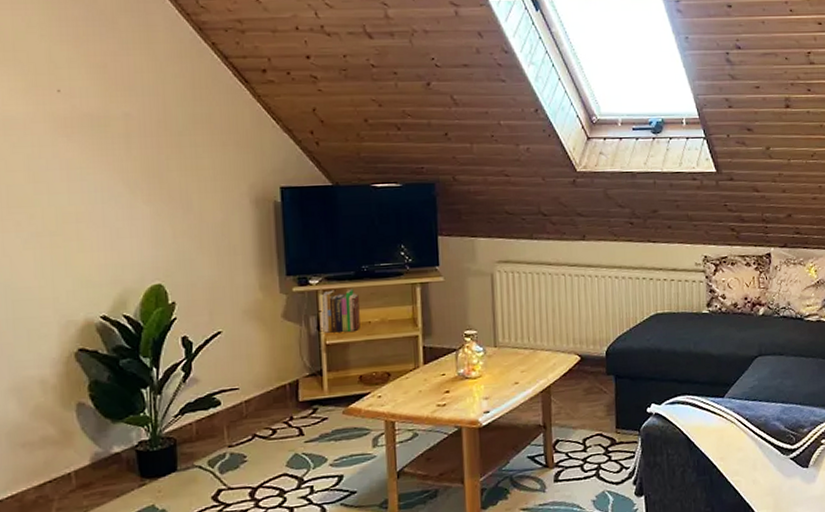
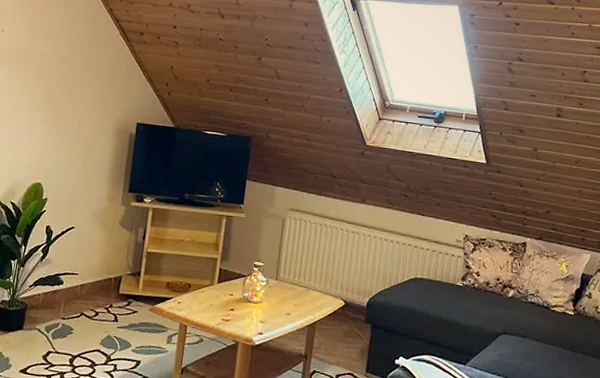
books: present [319,288,360,333] -> none [146,209,178,245]

